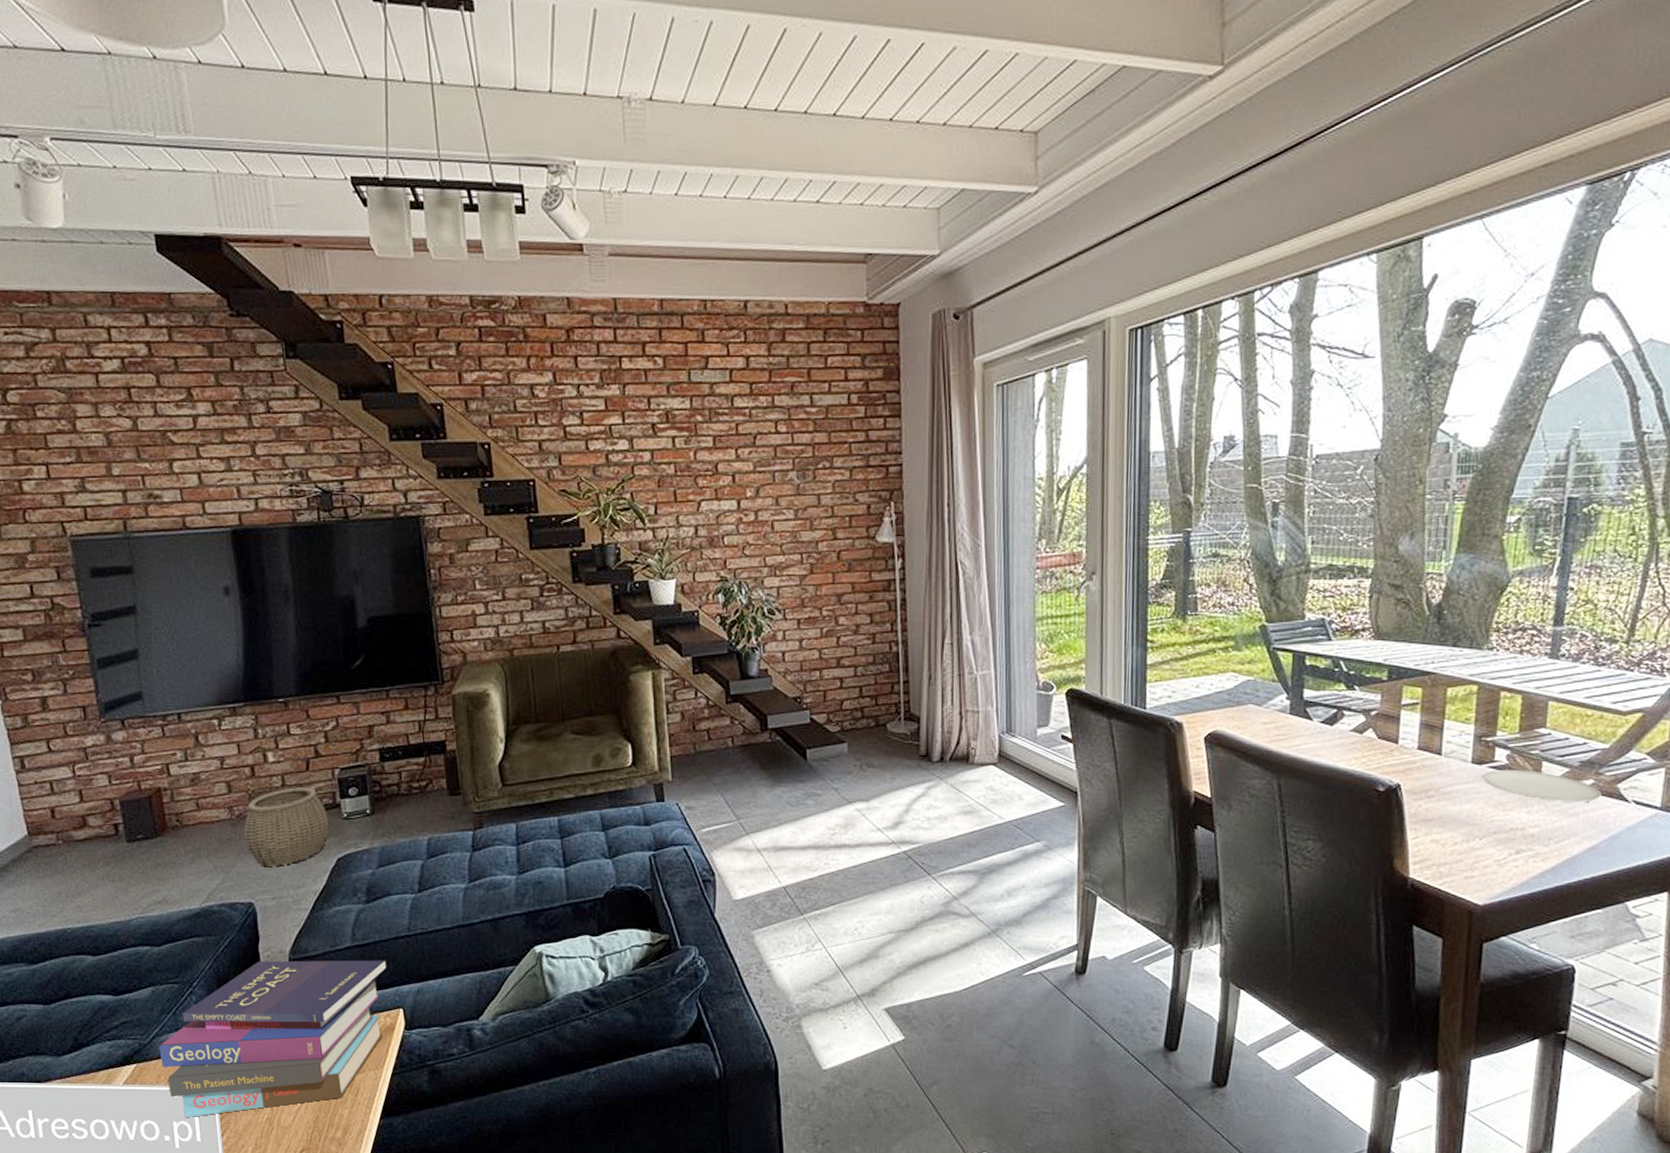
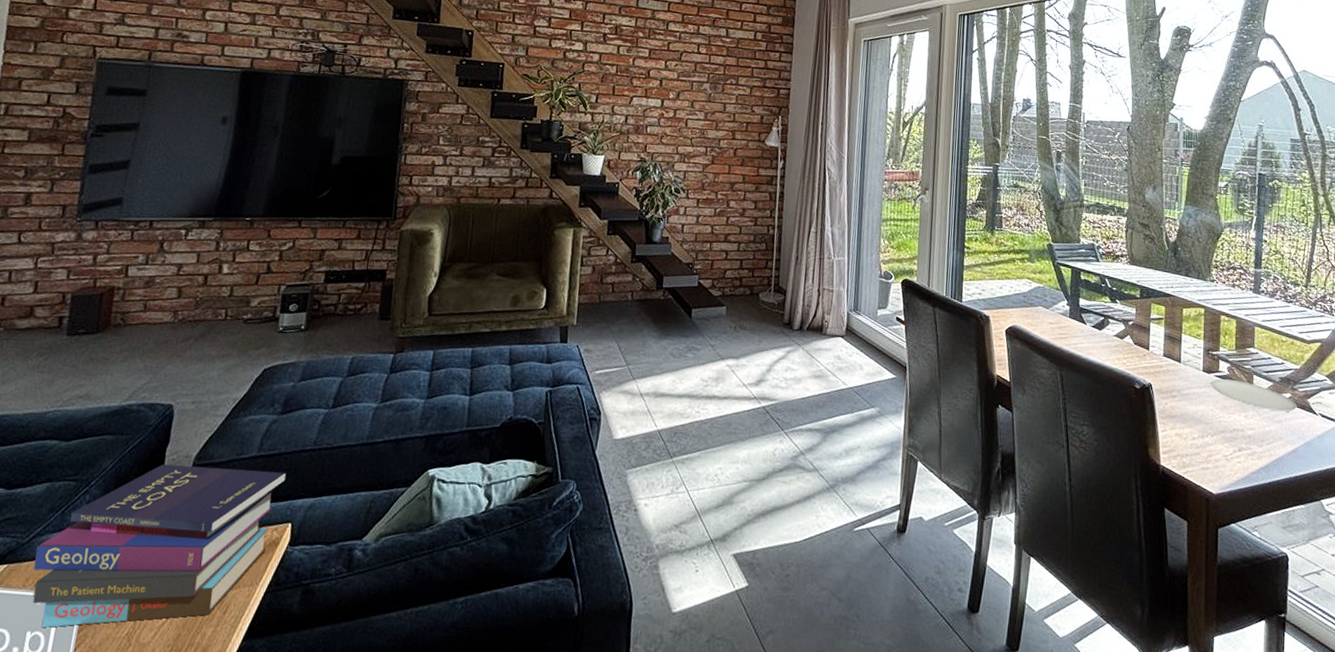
woven basket: present [244,787,329,868] -> none [181,298,265,372]

